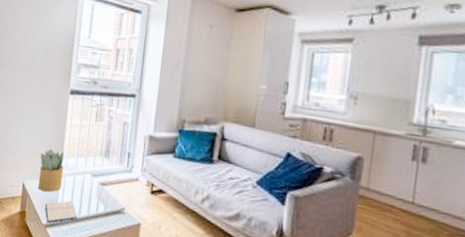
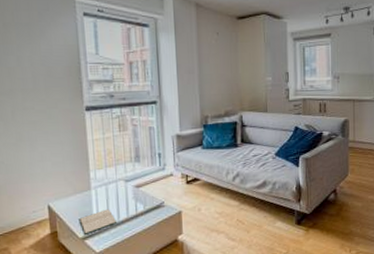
potted plant: present [38,148,66,192] -> none [62,166,94,208]

